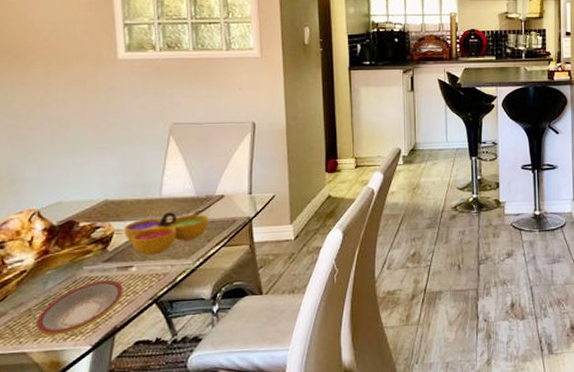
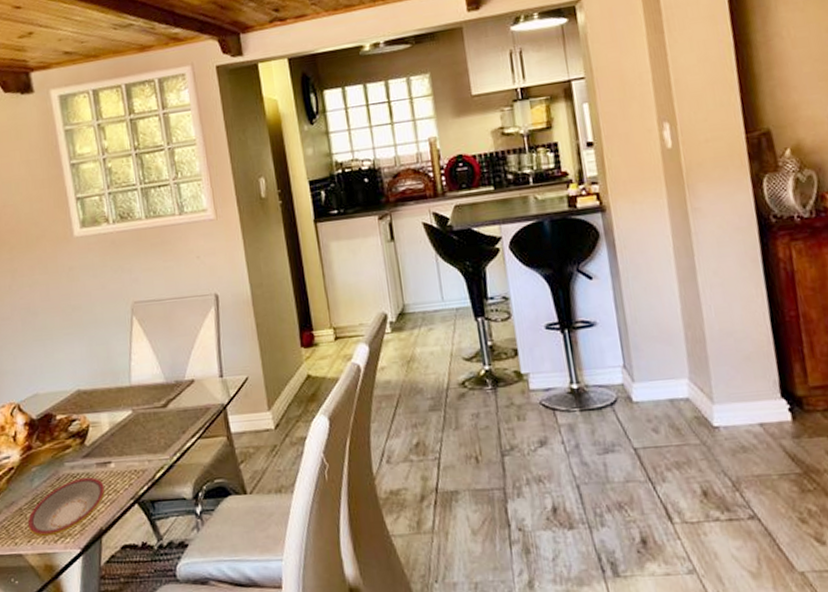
decorative bowl: present [124,212,209,256] -> none [99,401,182,450]

